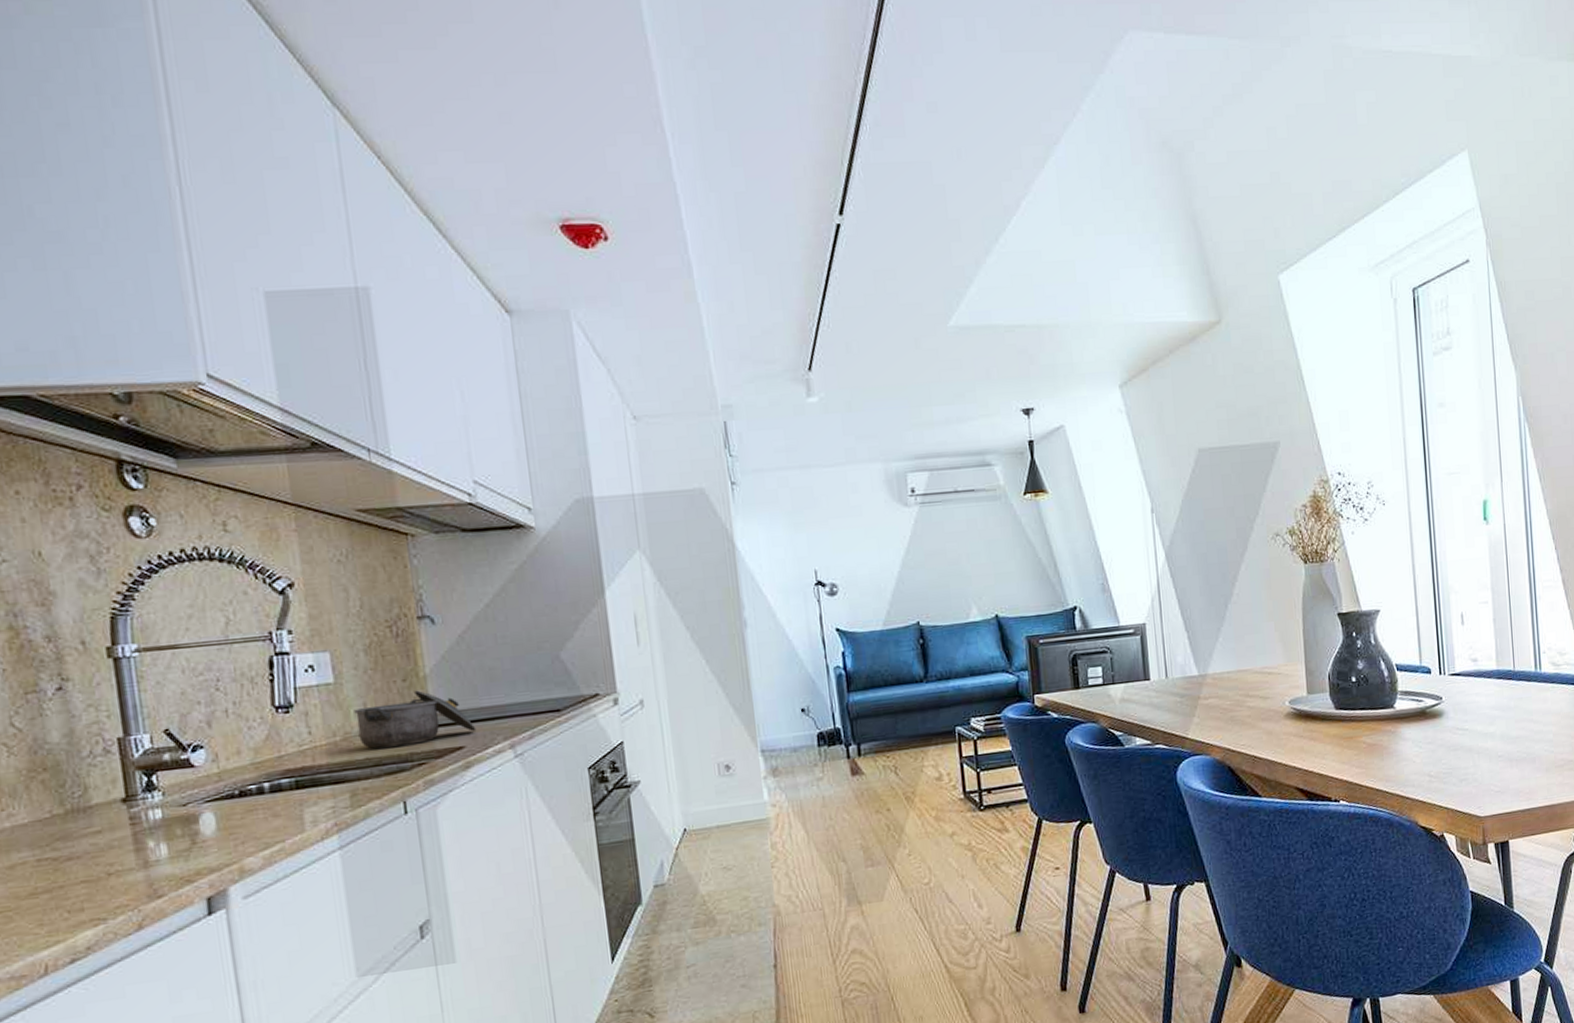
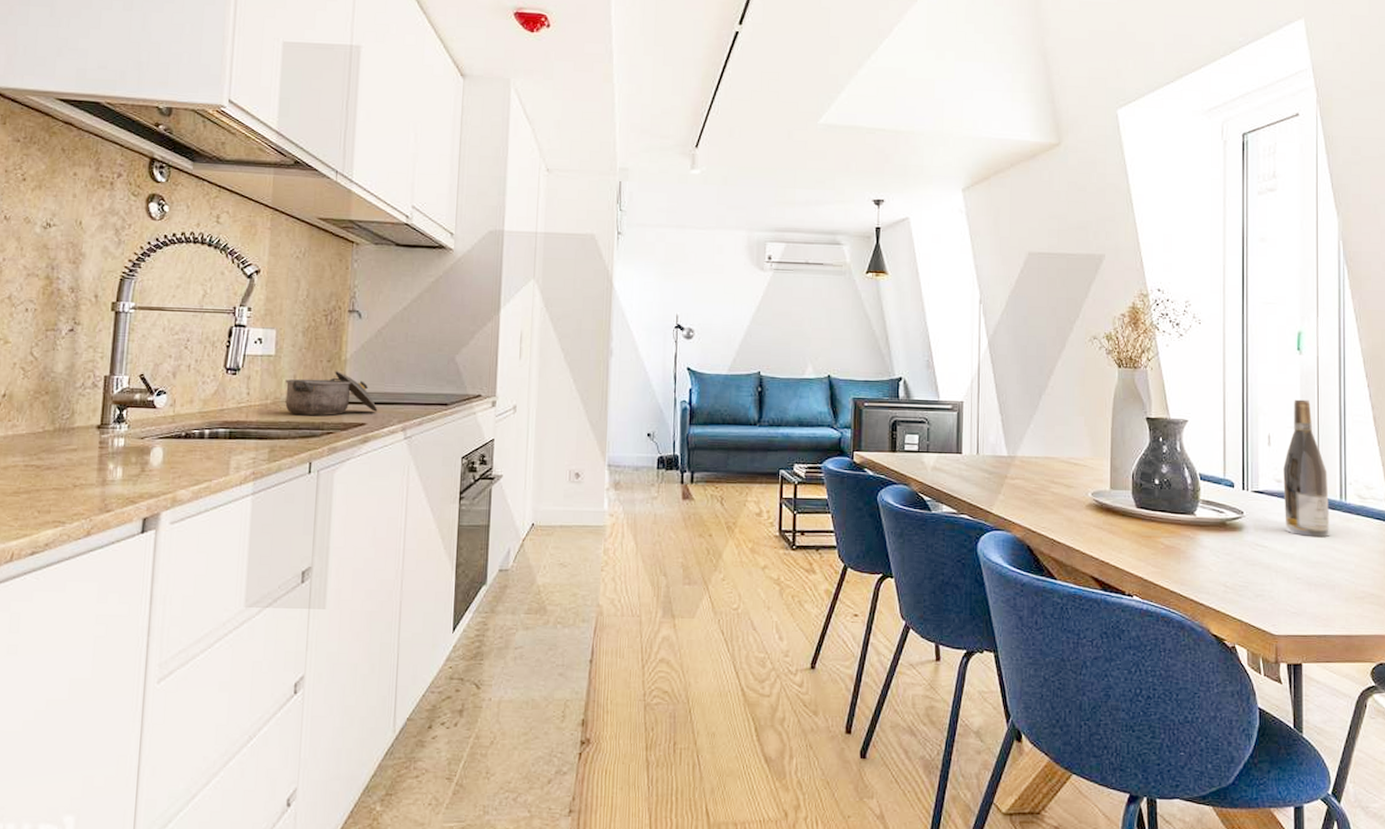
wine bottle: none [1478,571,1528,713] -> present [1283,399,1330,538]

